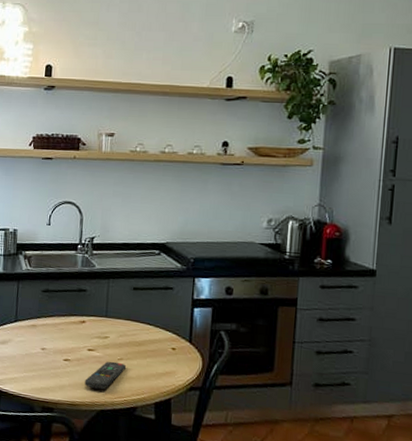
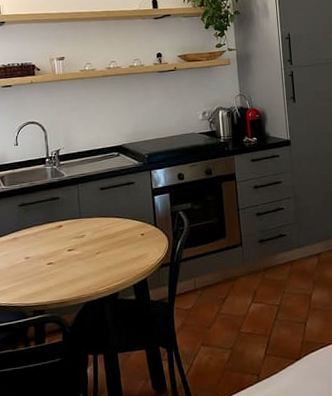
remote control: present [85,361,126,390] -> none [69,256,104,285]

